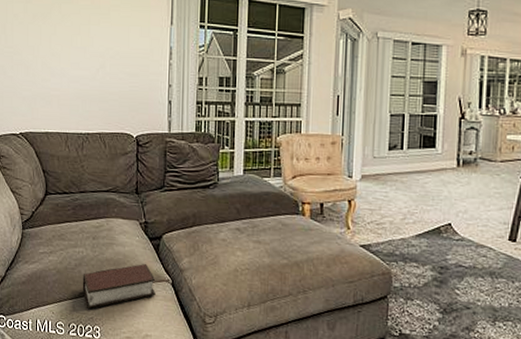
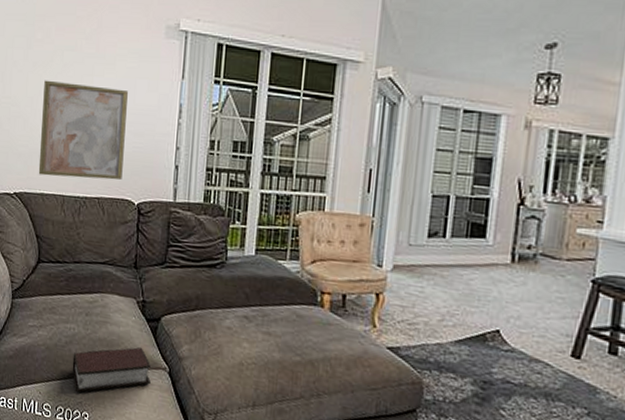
wall art: none [42,30,122,117] -> present [38,80,128,180]

